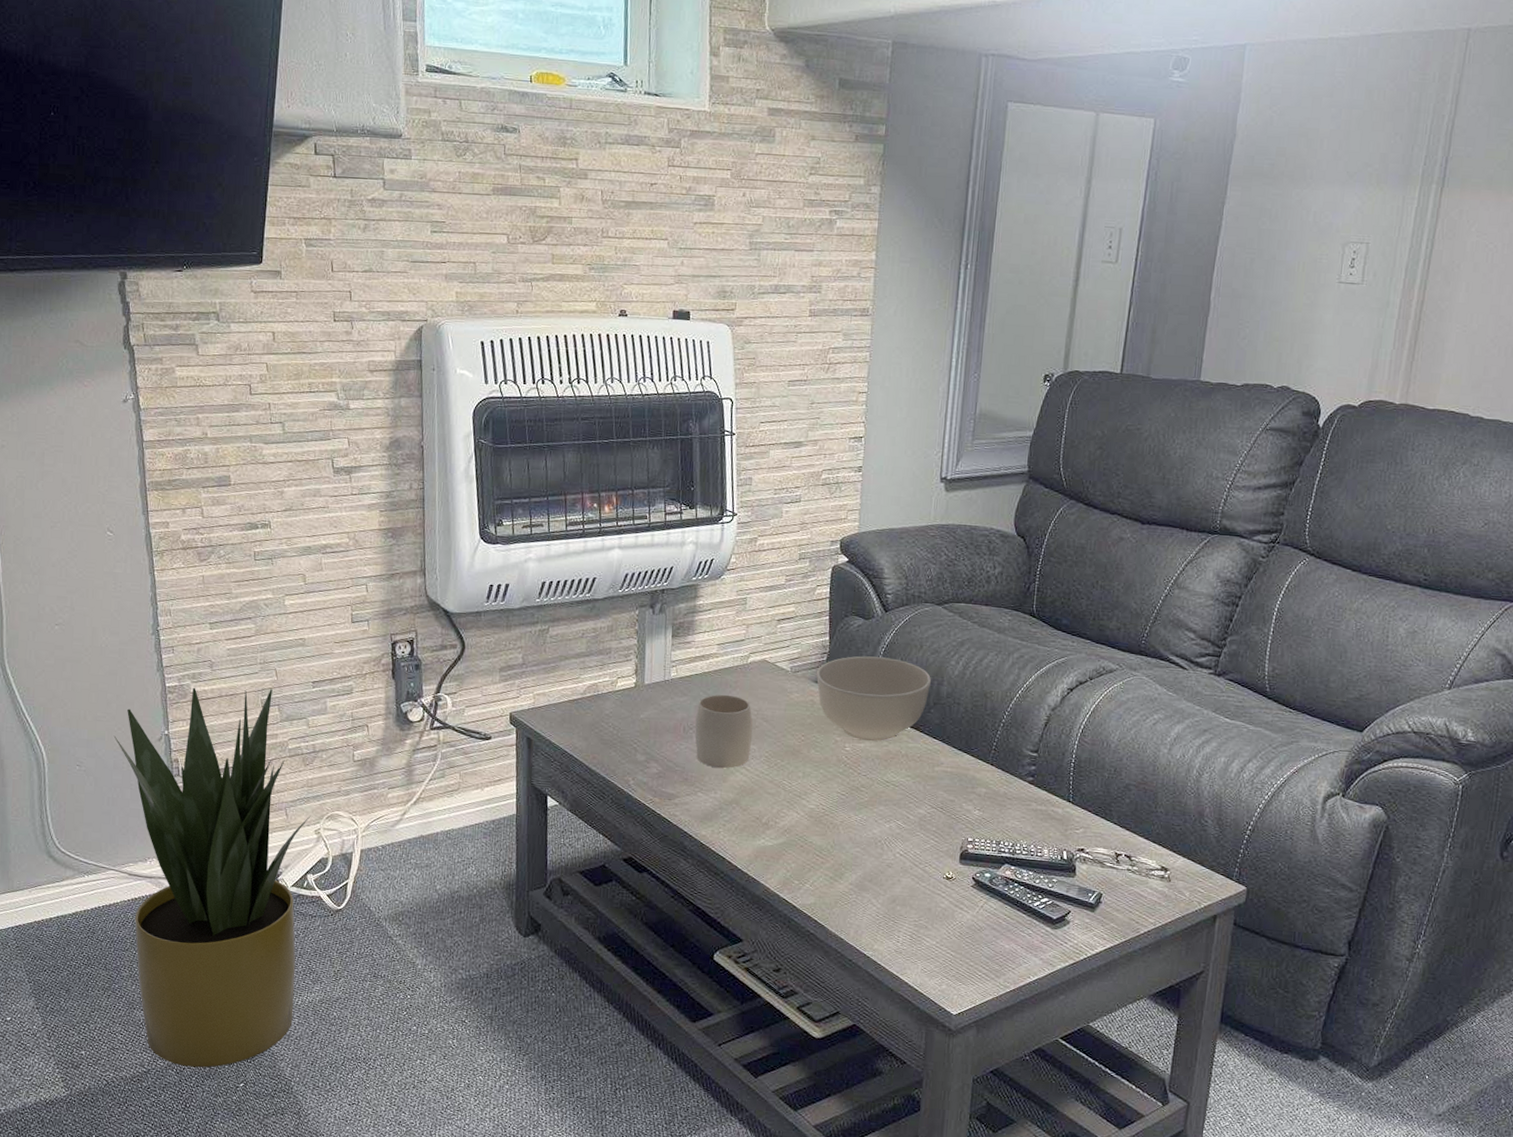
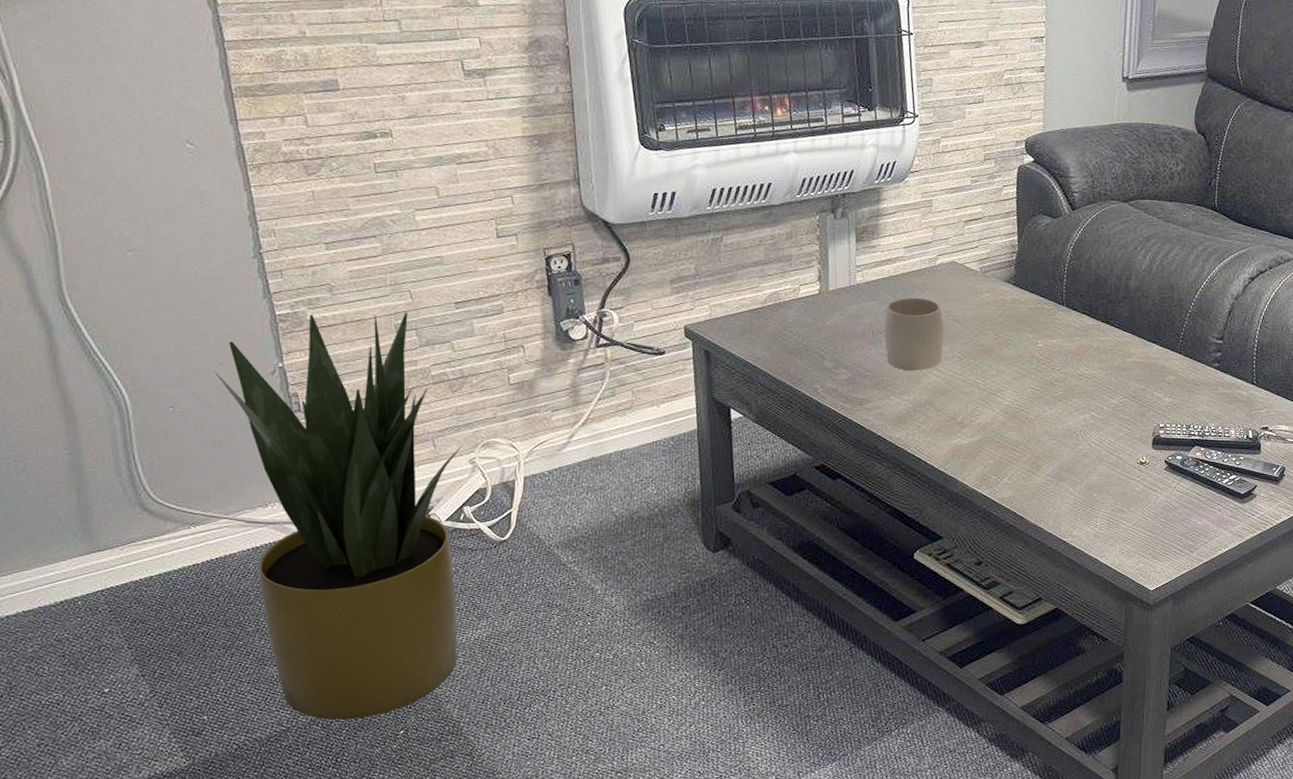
bowl: present [816,656,932,741] -> none [1006,254,1120,336]

